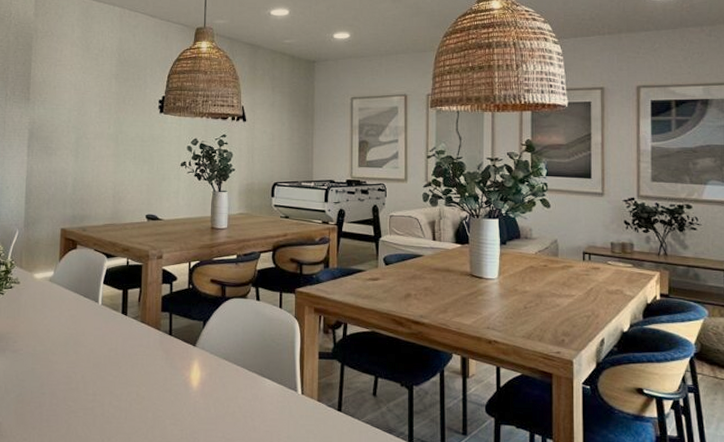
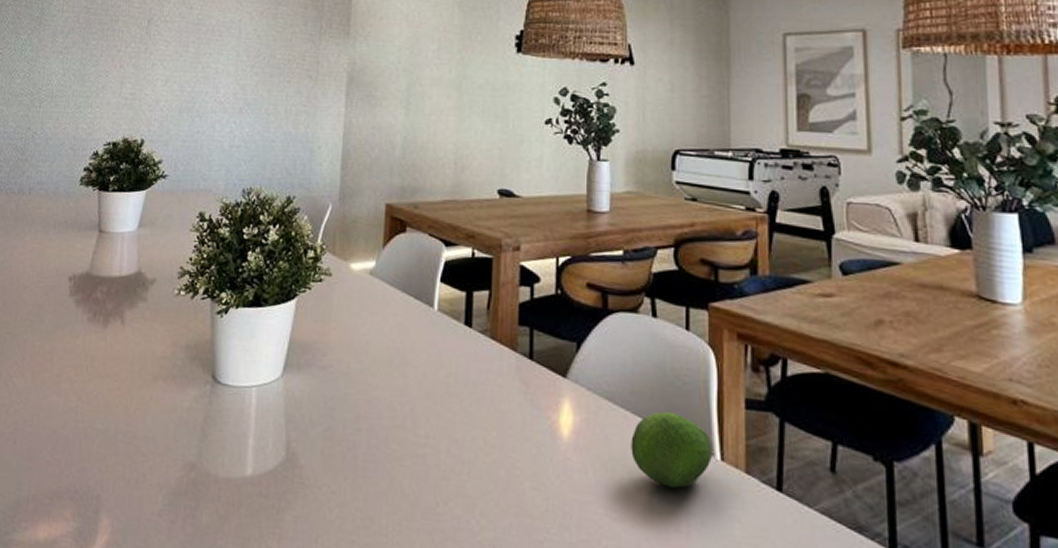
fruit: none [241,365,295,415] -> present [631,411,712,489]

